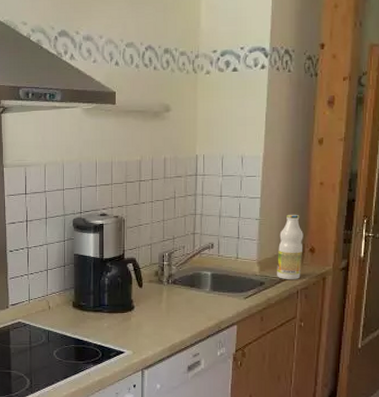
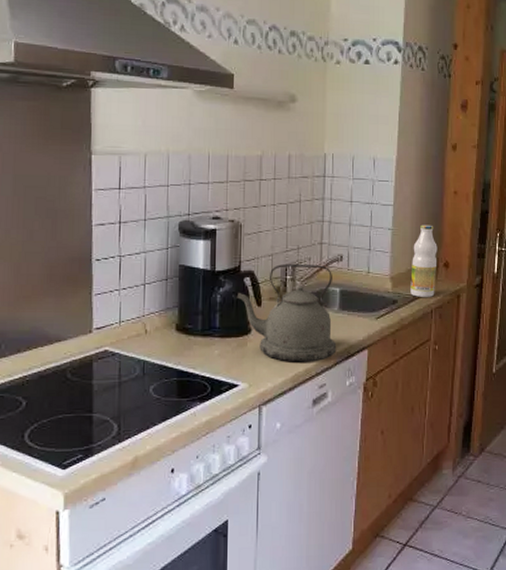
kettle: none [121,252,209,335] -> present [236,264,337,362]

